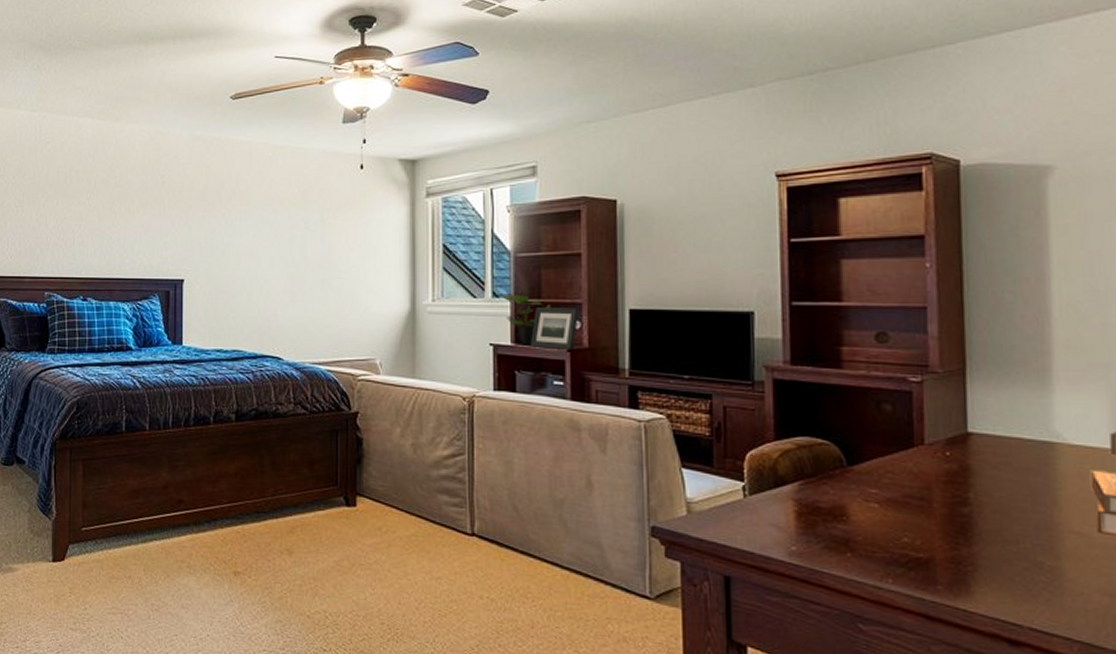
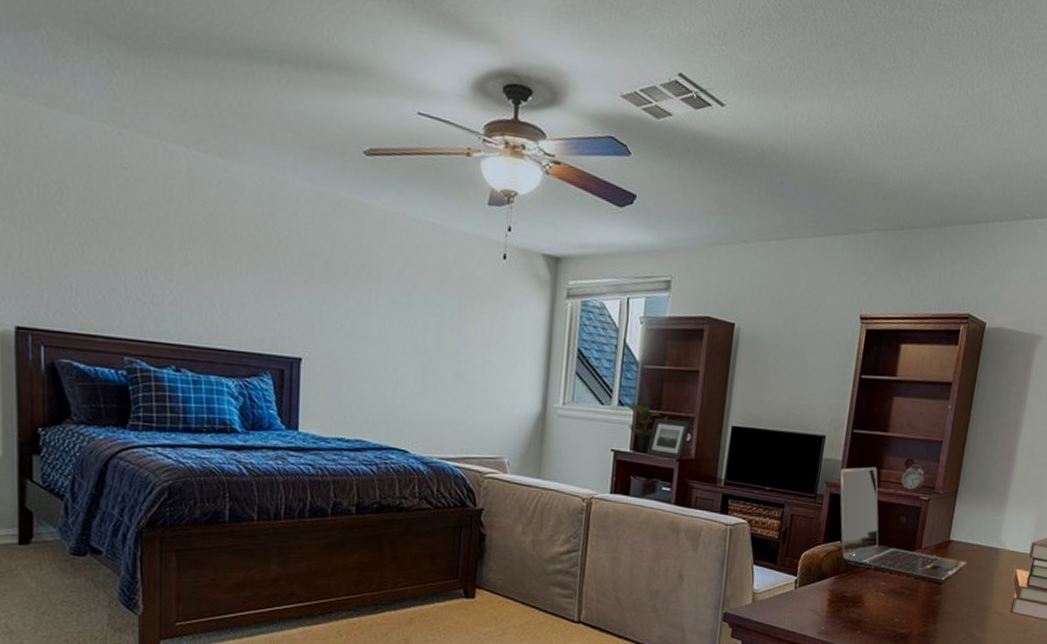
laptop: none [781,344,1003,491] -> present [839,466,966,583]
alarm clock: none [873,338,911,370] -> present [901,464,925,490]

